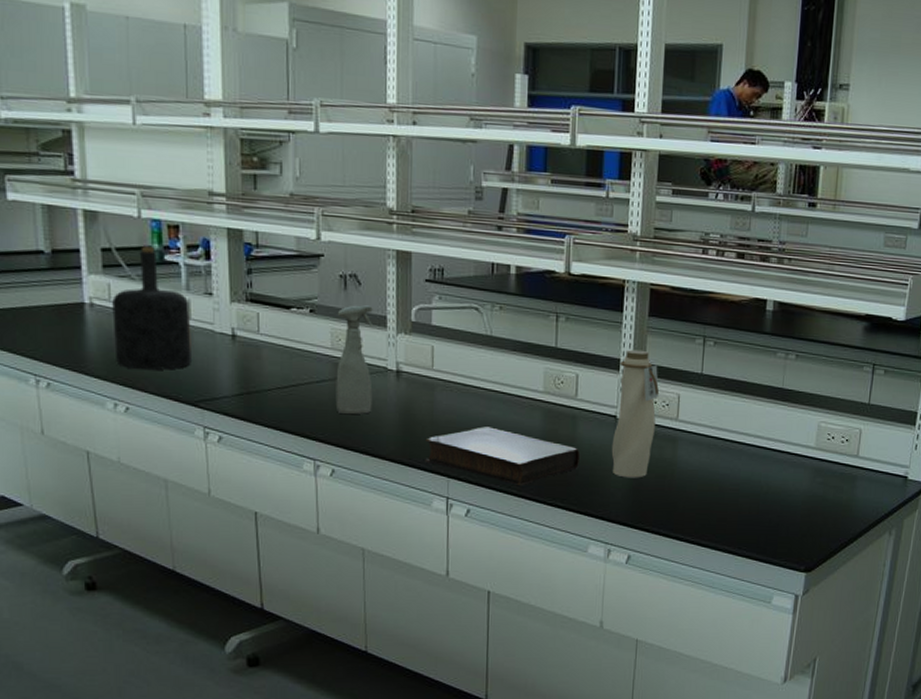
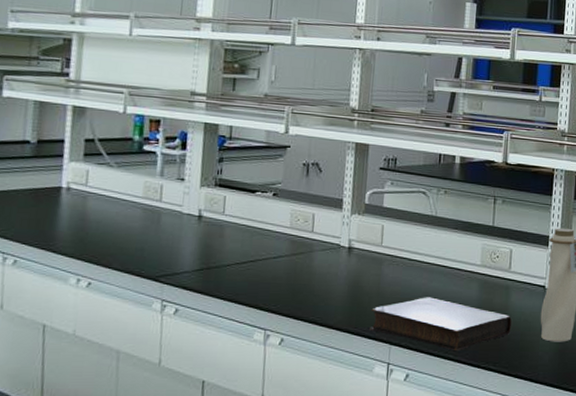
bottle: present [112,246,193,371] -> none [84,138,162,248]
spray bottle: present [335,305,373,414] -> none [289,189,331,287]

